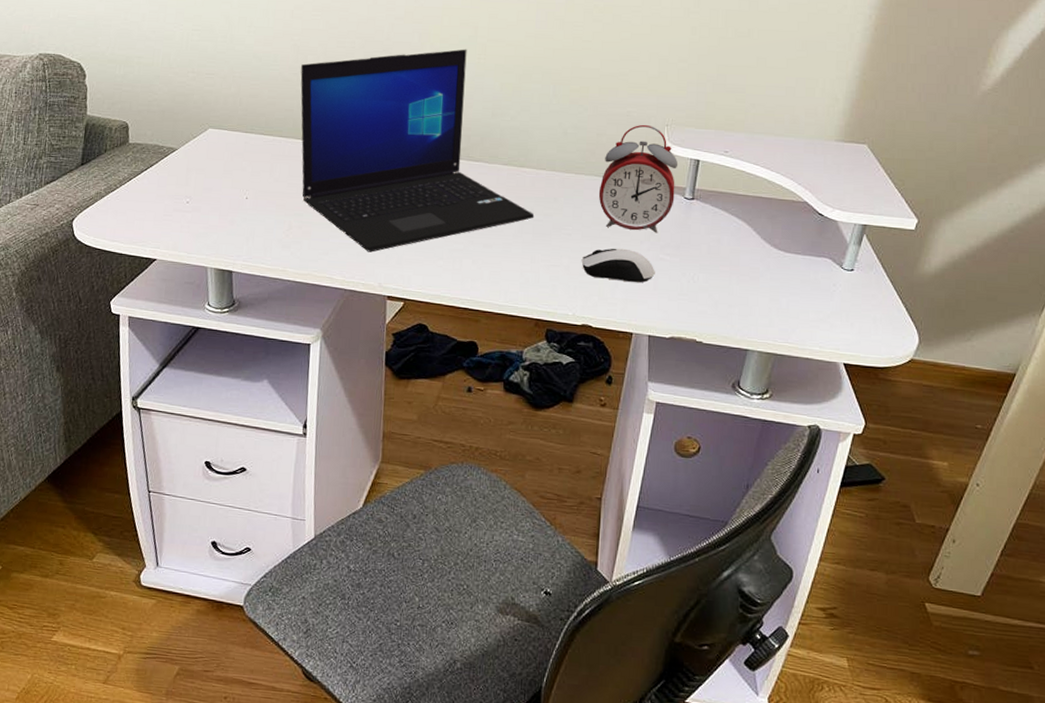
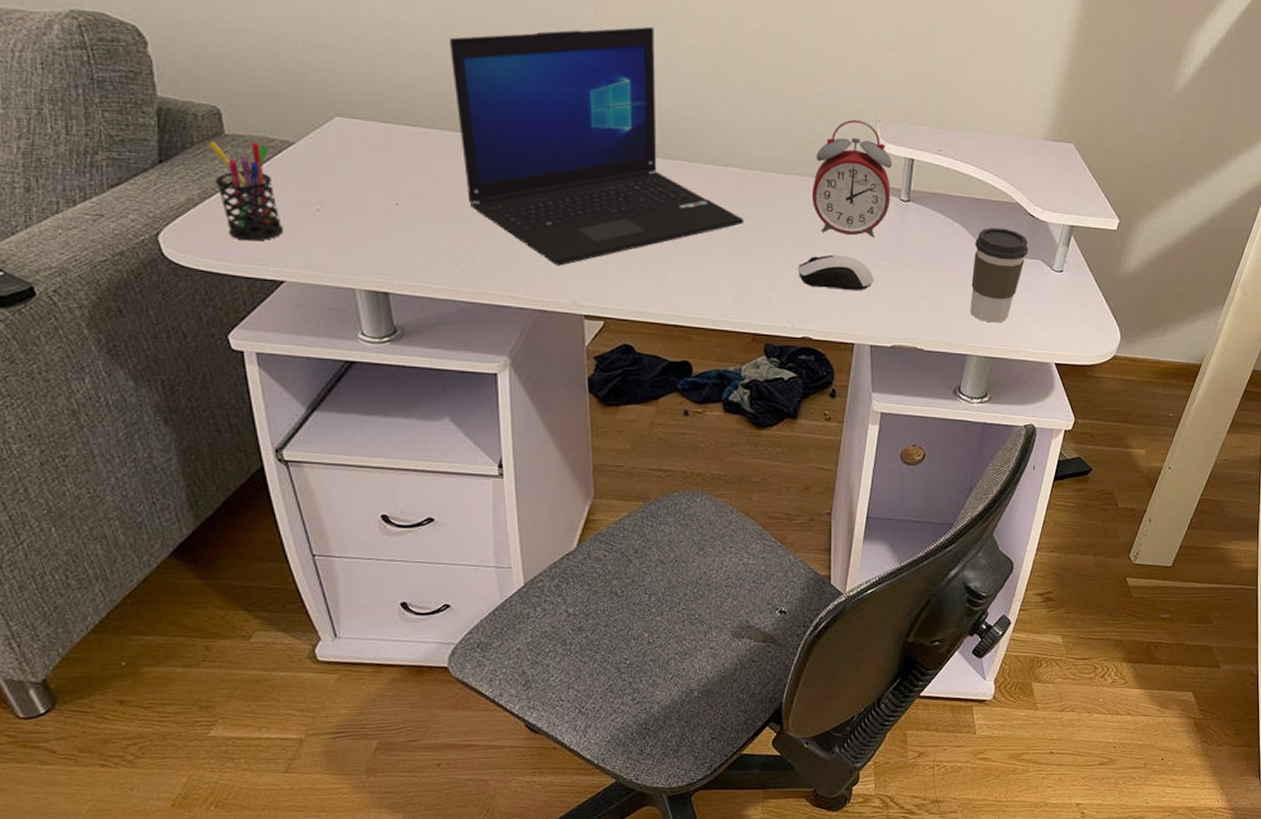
pen holder: none [116,148,161,227] -> present [208,141,284,241]
coffee cup: none [752,225,816,320] -> present [970,228,1029,323]

